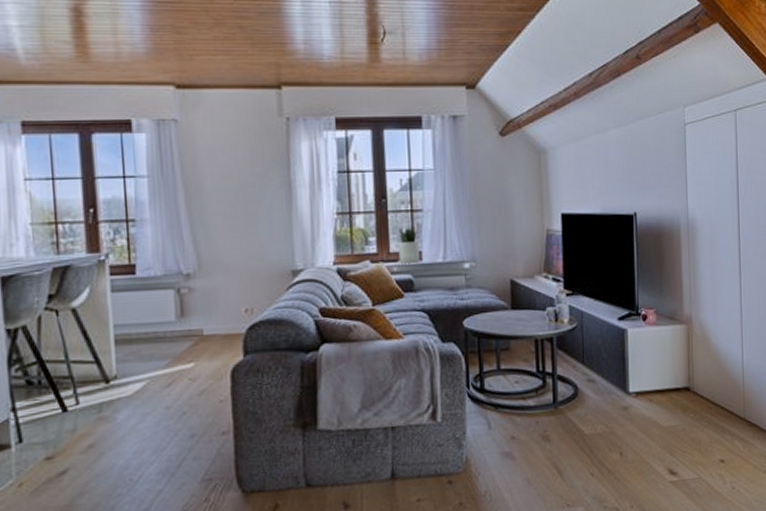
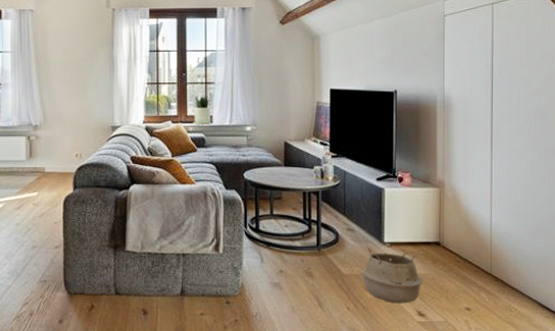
woven basket: none [606,398,673,463] -> present [362,245,423,304]

